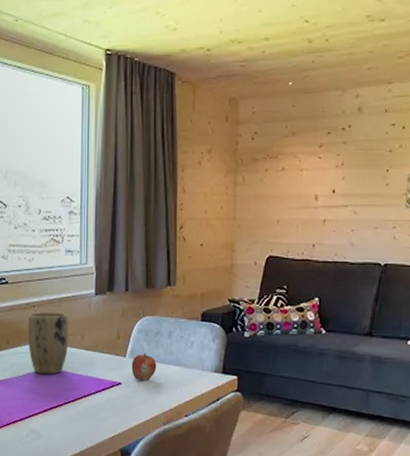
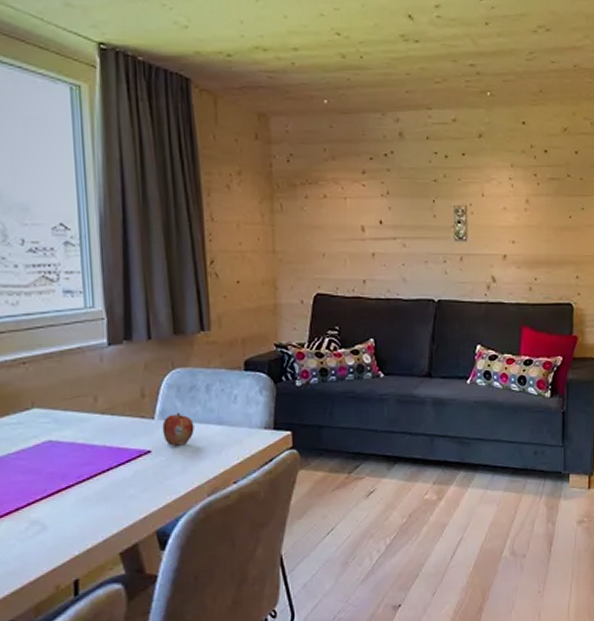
plant pot: present [28,312,69,375] -> none [17,369,77,449]

